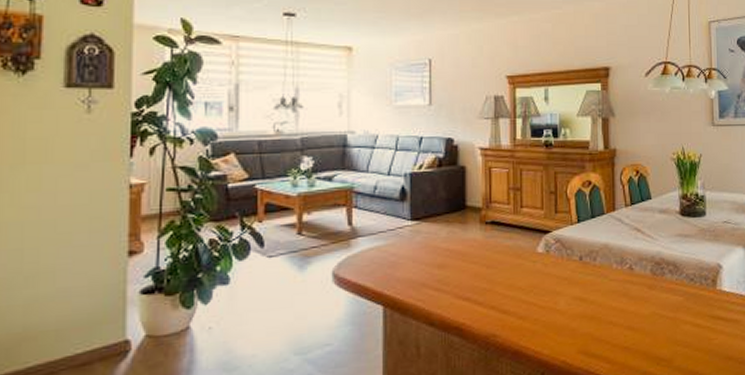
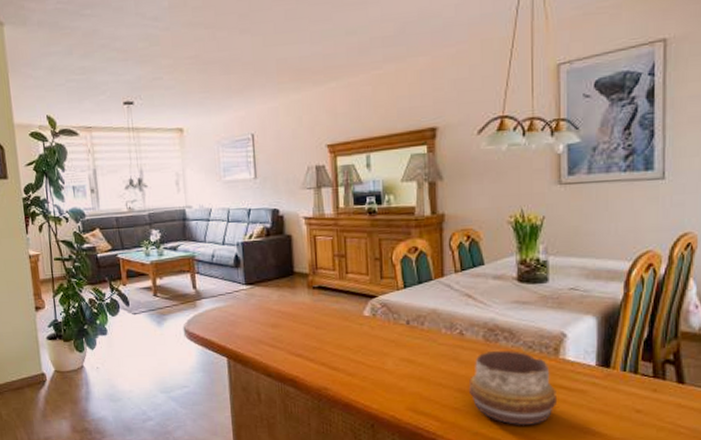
decorative bowl: none [637,283,717,361] -> present [468,350,558,426]

